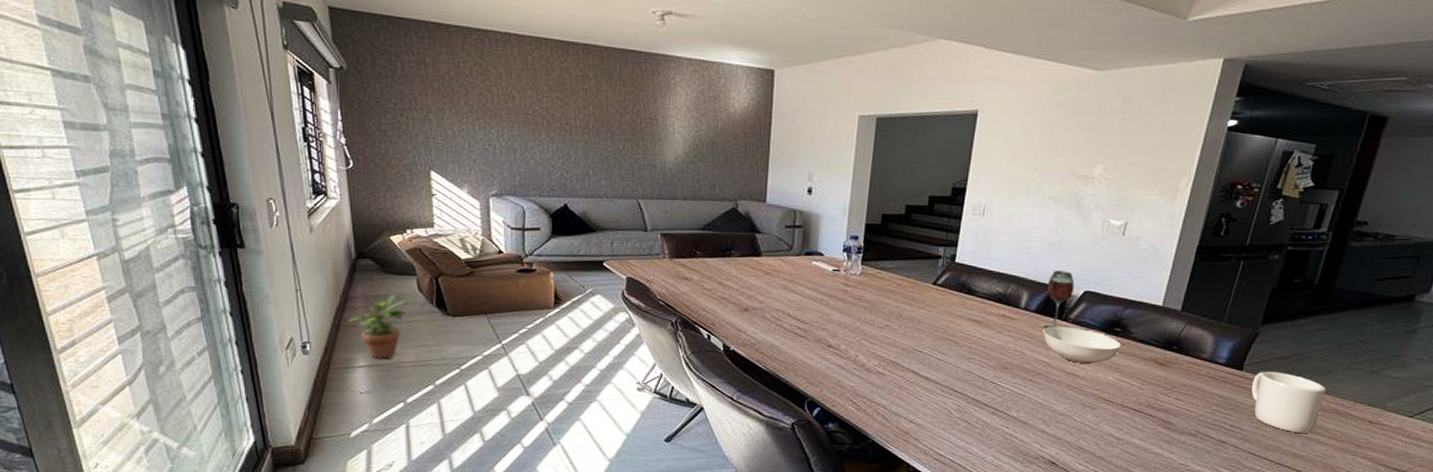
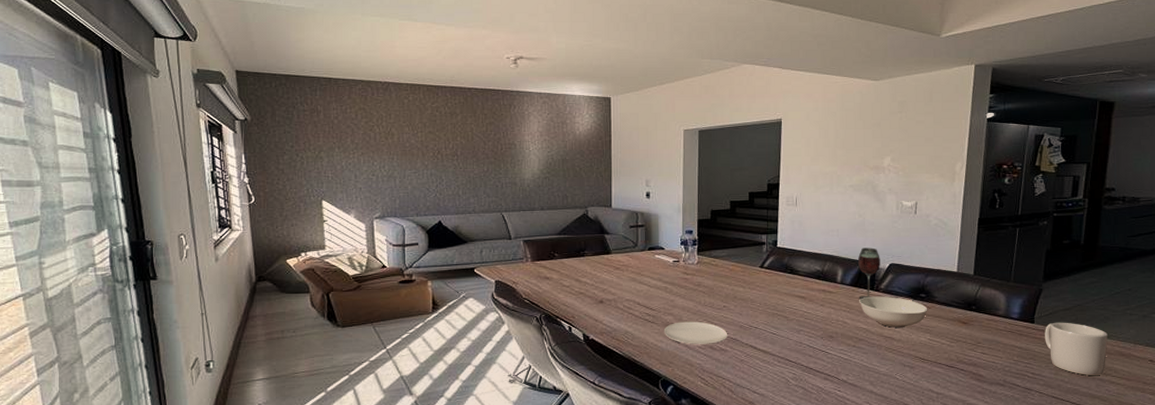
potted plant: present [348,293,408,360] -> none [248,310,302,372]
plate: none [814,338,887,367] -> present [663,321,727,345]

